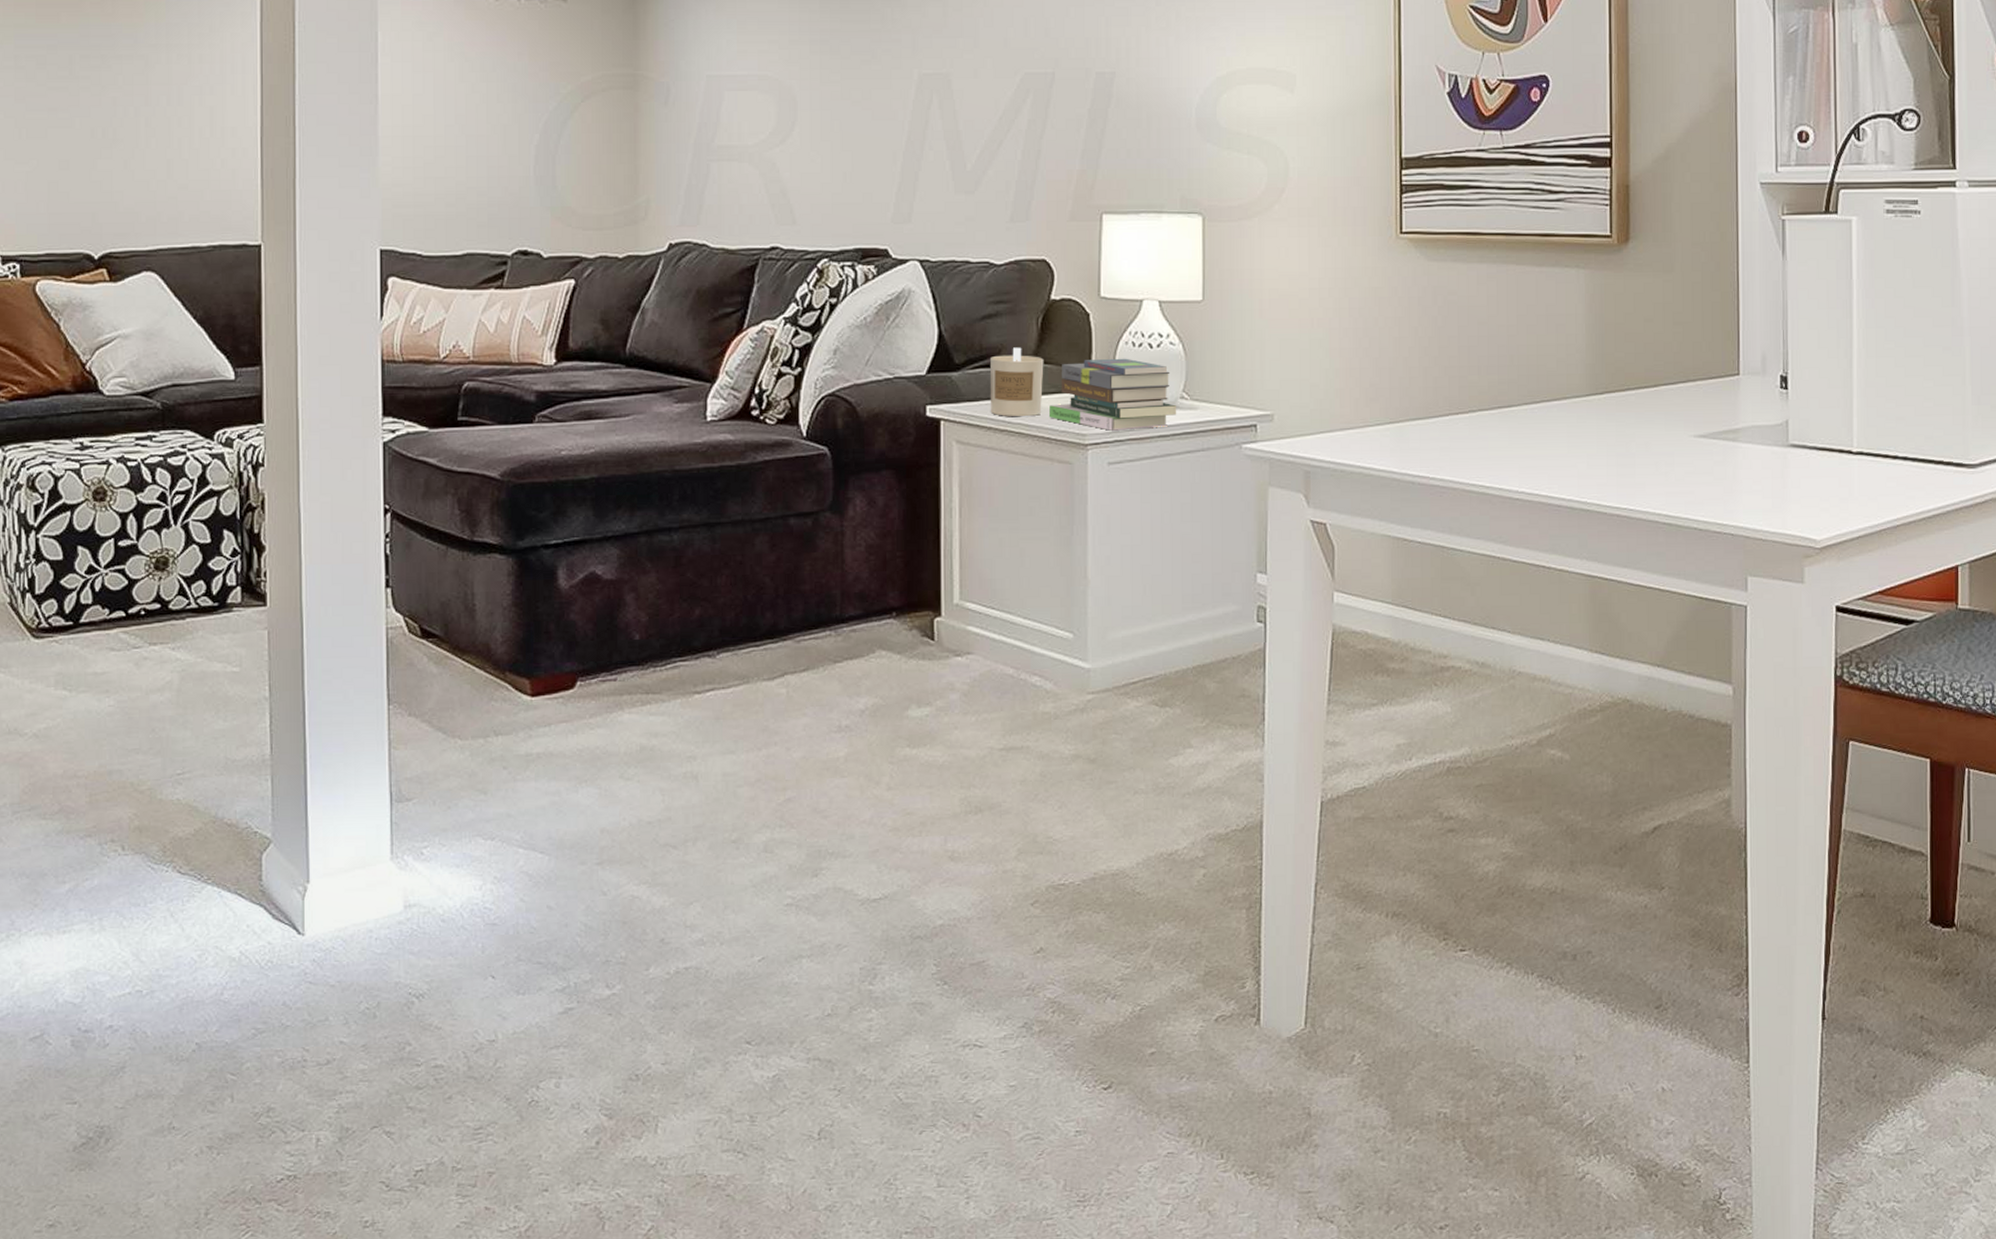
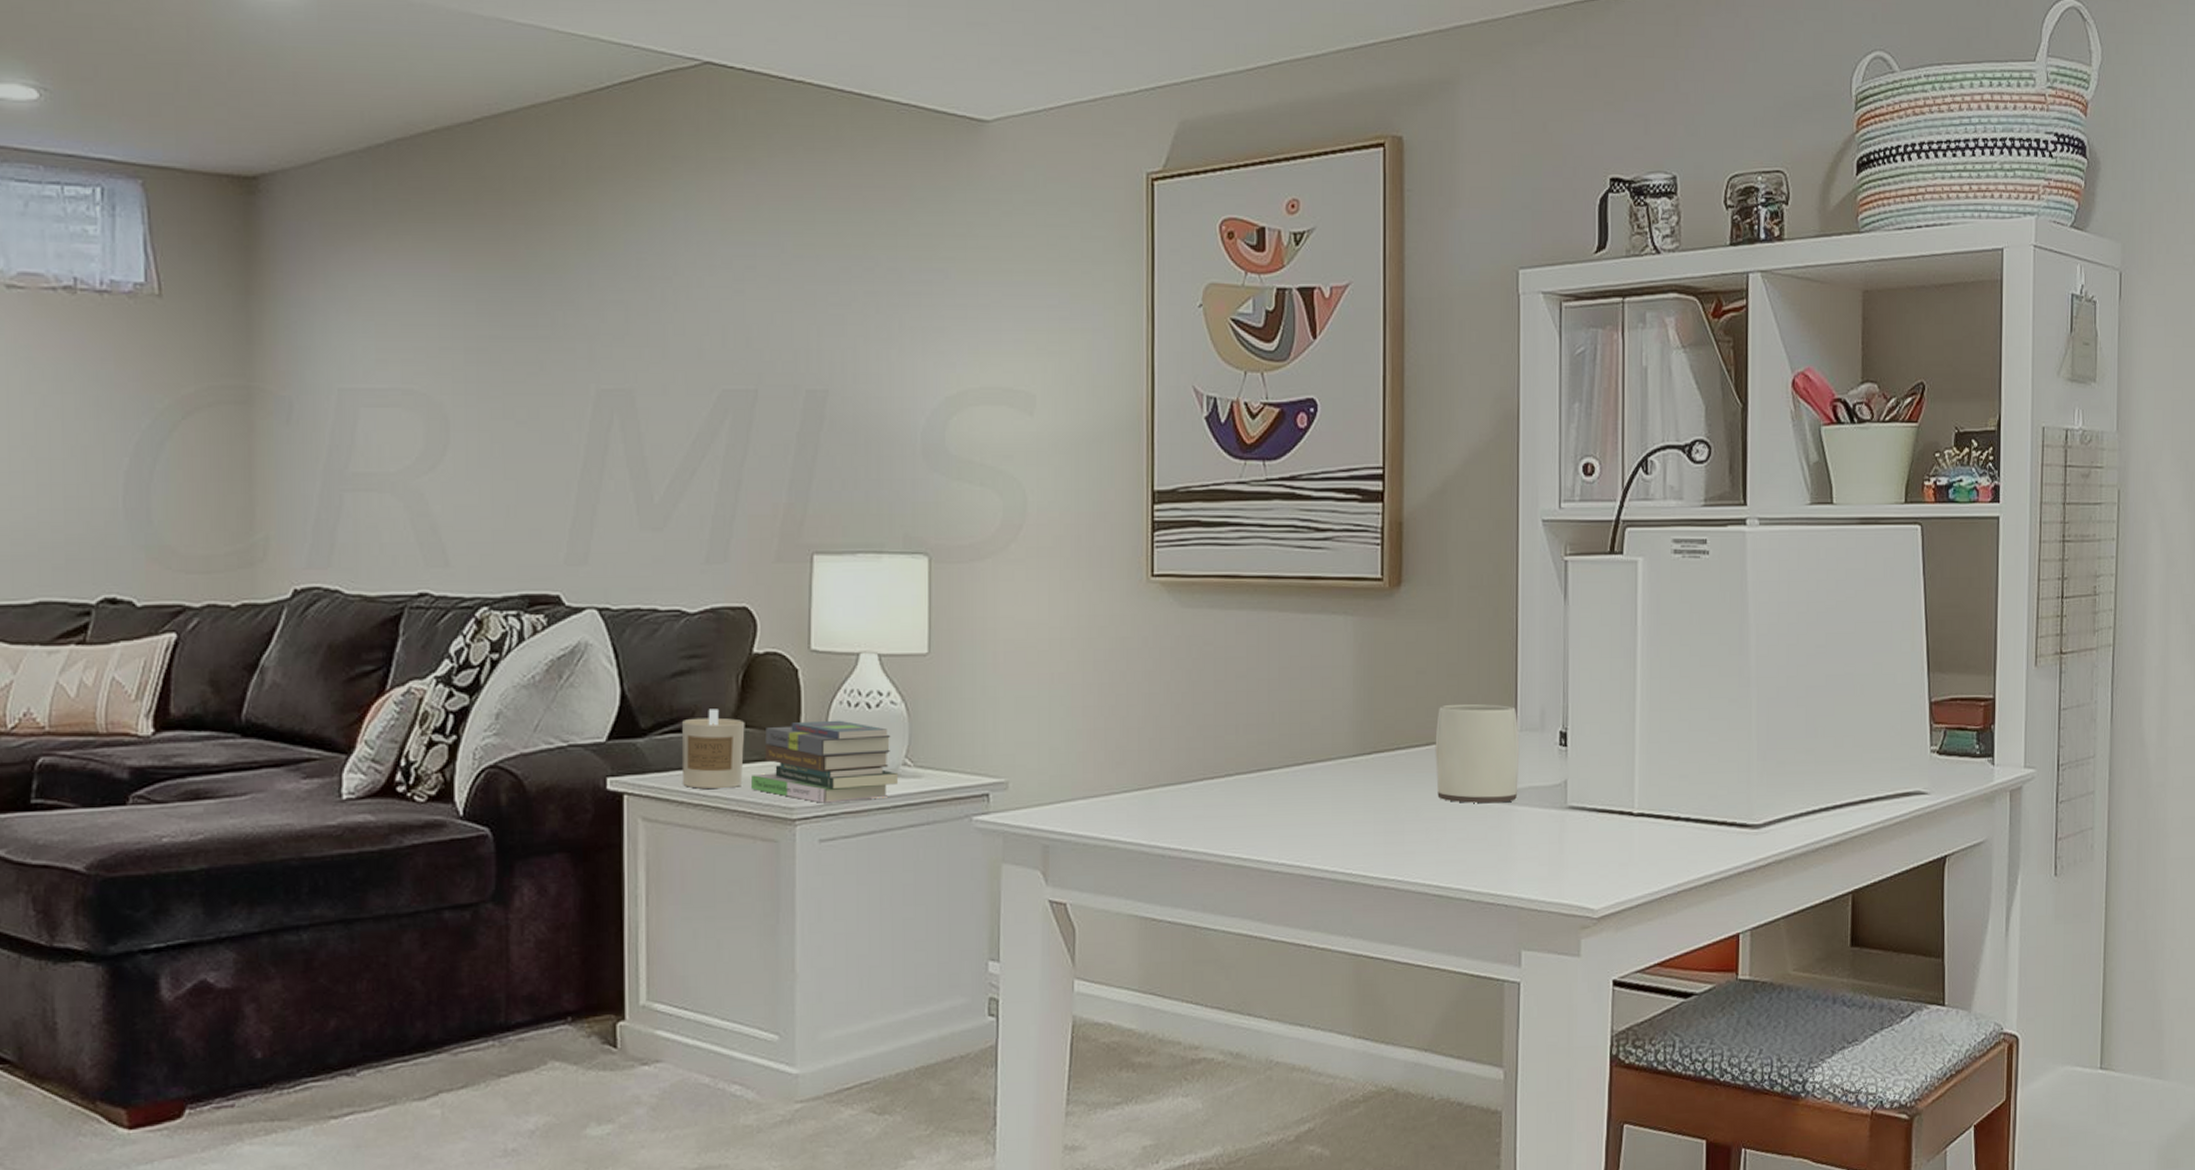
mug: none [1662,349,1743,441] -> present [1435,703,1520,804]

